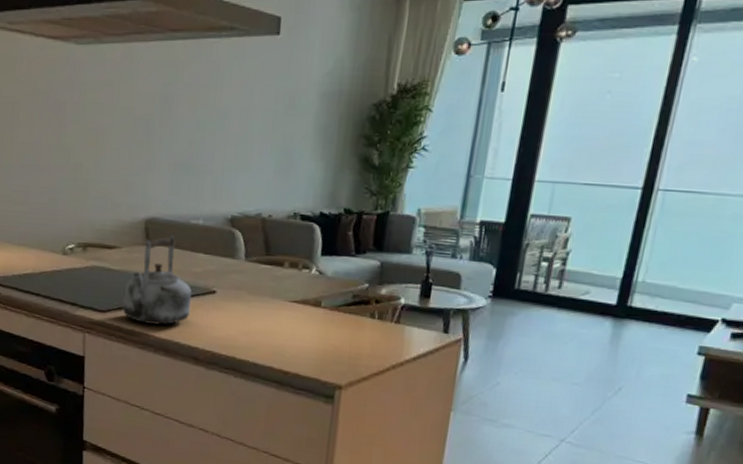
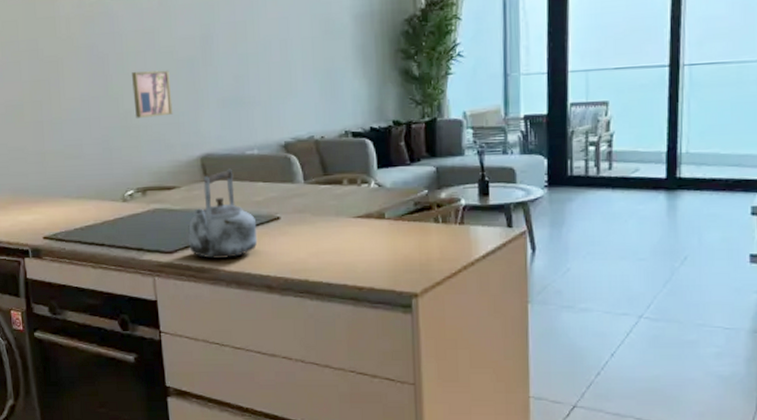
wall art: none [85,124,125,174] -> present [132,70,173,118]

